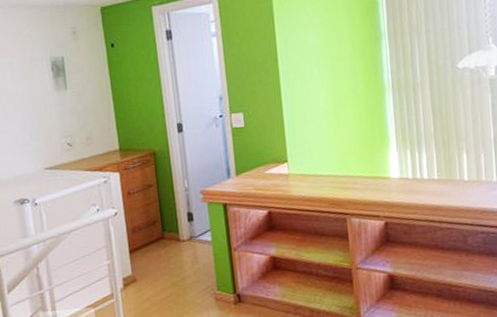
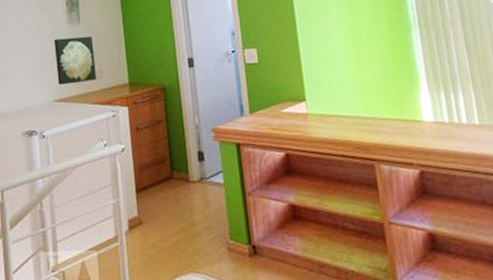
wall art: none [40,103,87,153] -> present [54,36,96,85]

